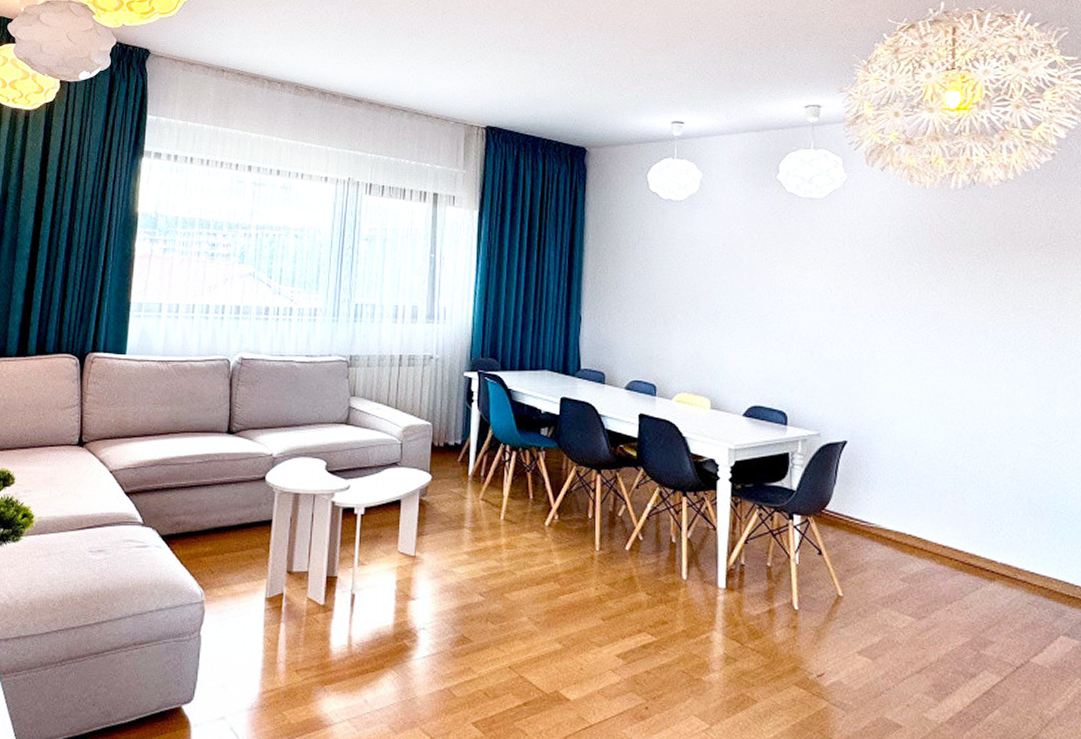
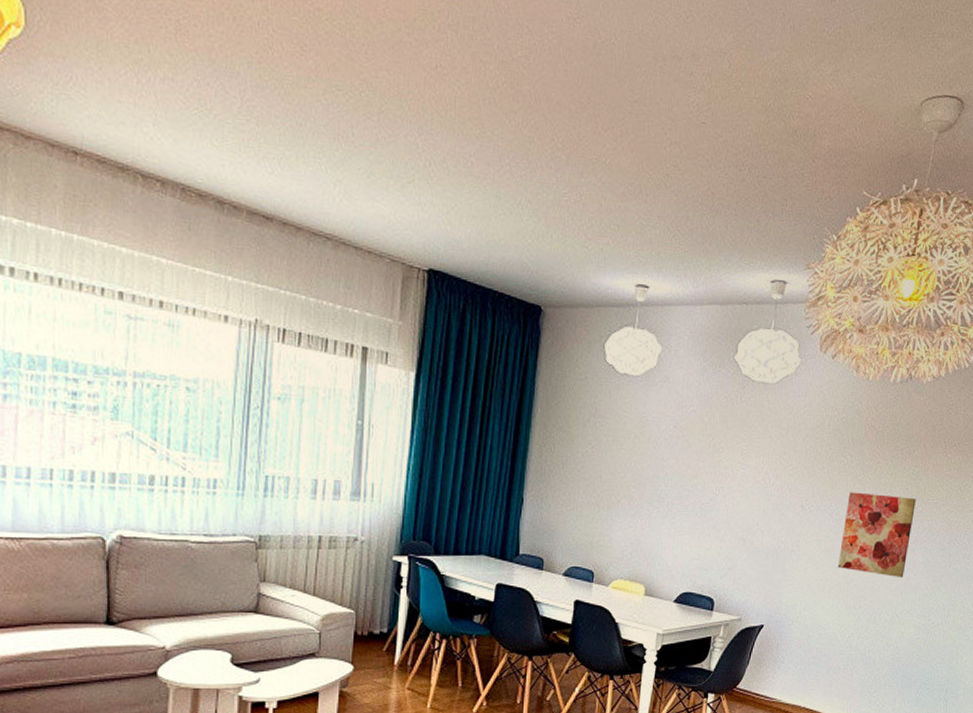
wall art: none [923,300,1007,391] -> present [838,492,916,578]

